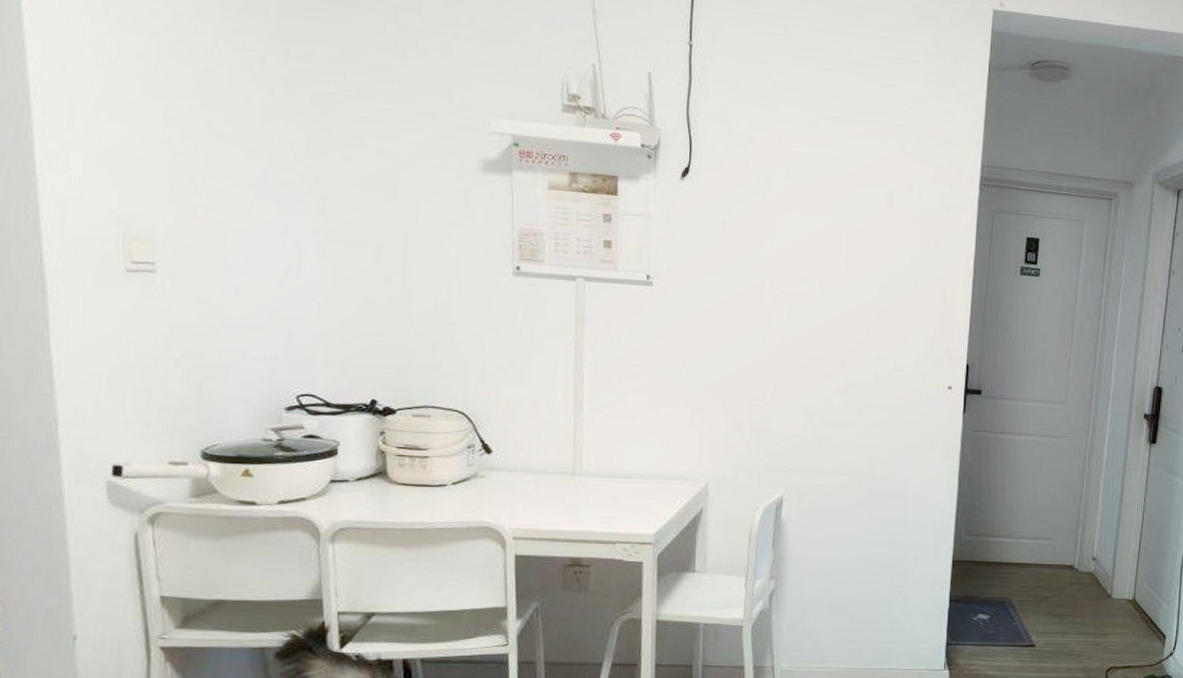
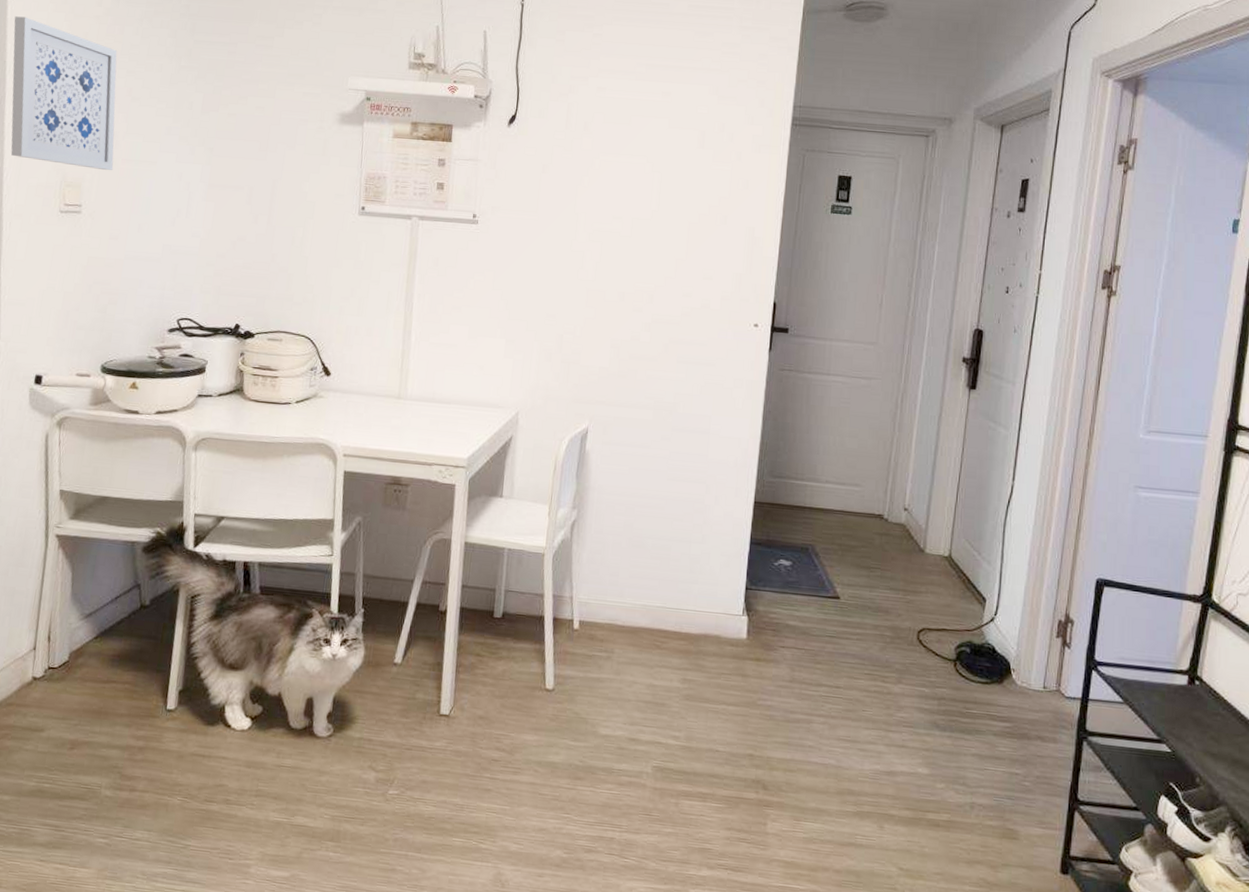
wall art: none [34,25,195,221] -> present [11,16,117,170]

